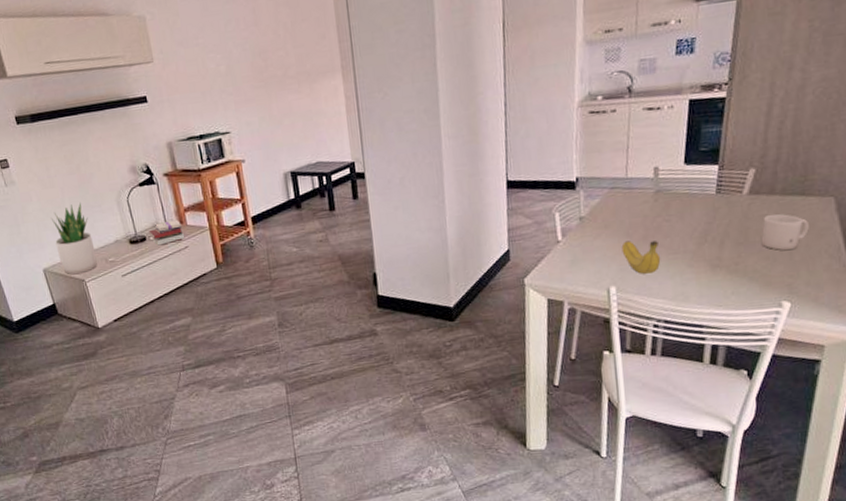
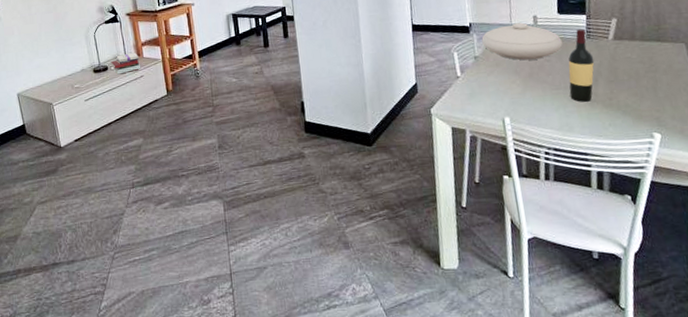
planter: present [50,202,97,275] -> none [28,36,64,99]
decorative bowl: none [589,175,686,221] -> present [481,22,563,61]
fruit: present [621,240,661,274] -> none [511,77,546,107]
wine bottle: none [689,182,723,268] -> present [568,29,595,102]
mug: present [761,213,809,251] -> none [628,56,668,89]

